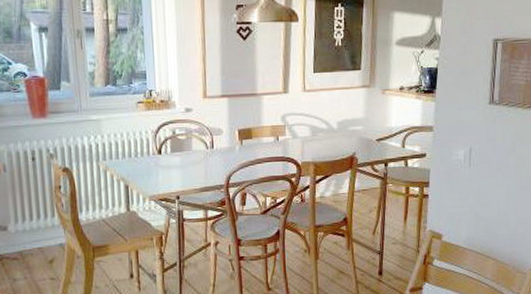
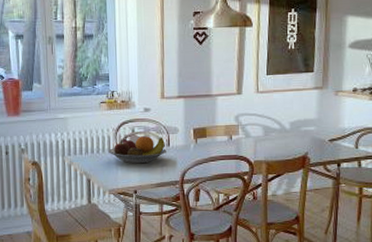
fruit bowl: none [147,138,211,168] -> present [108,136,168,164]

